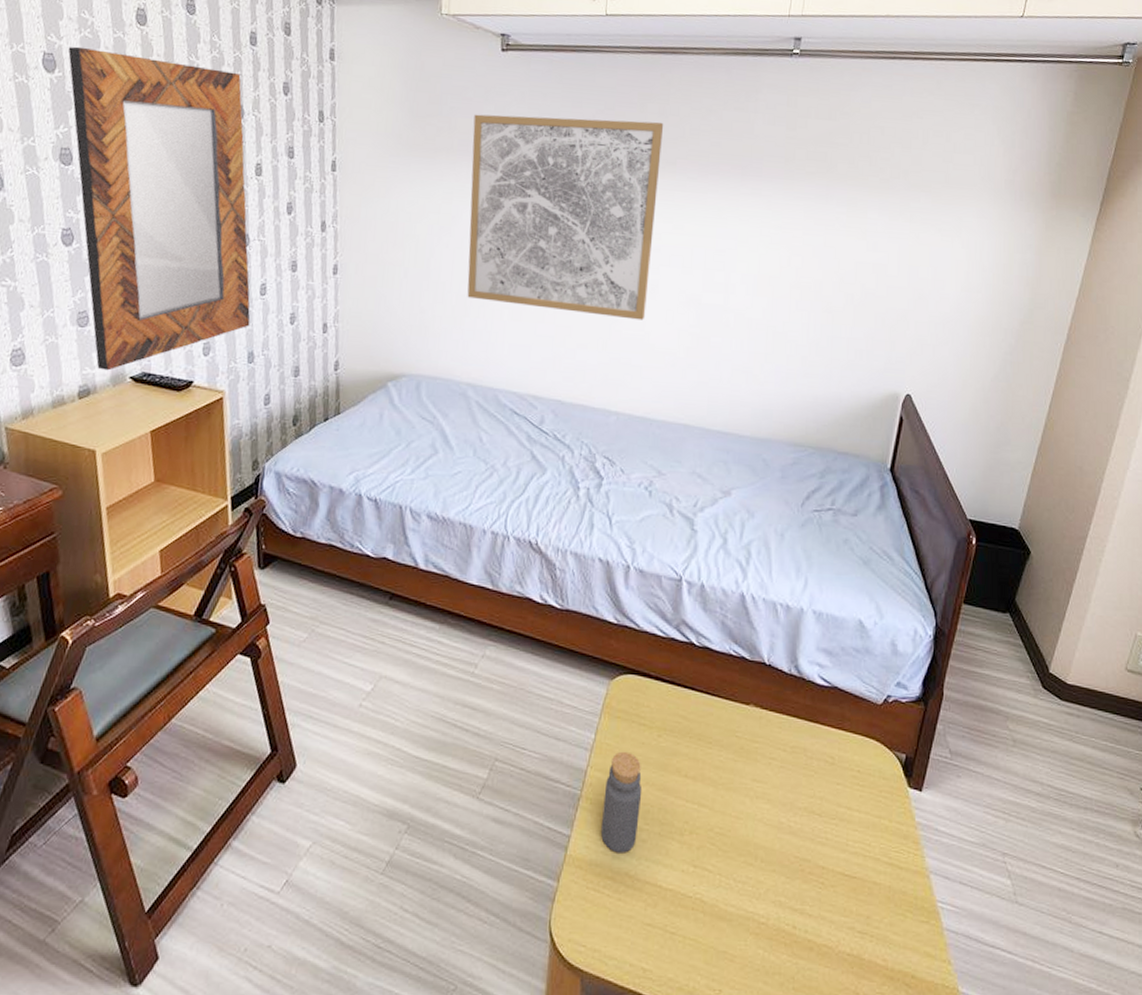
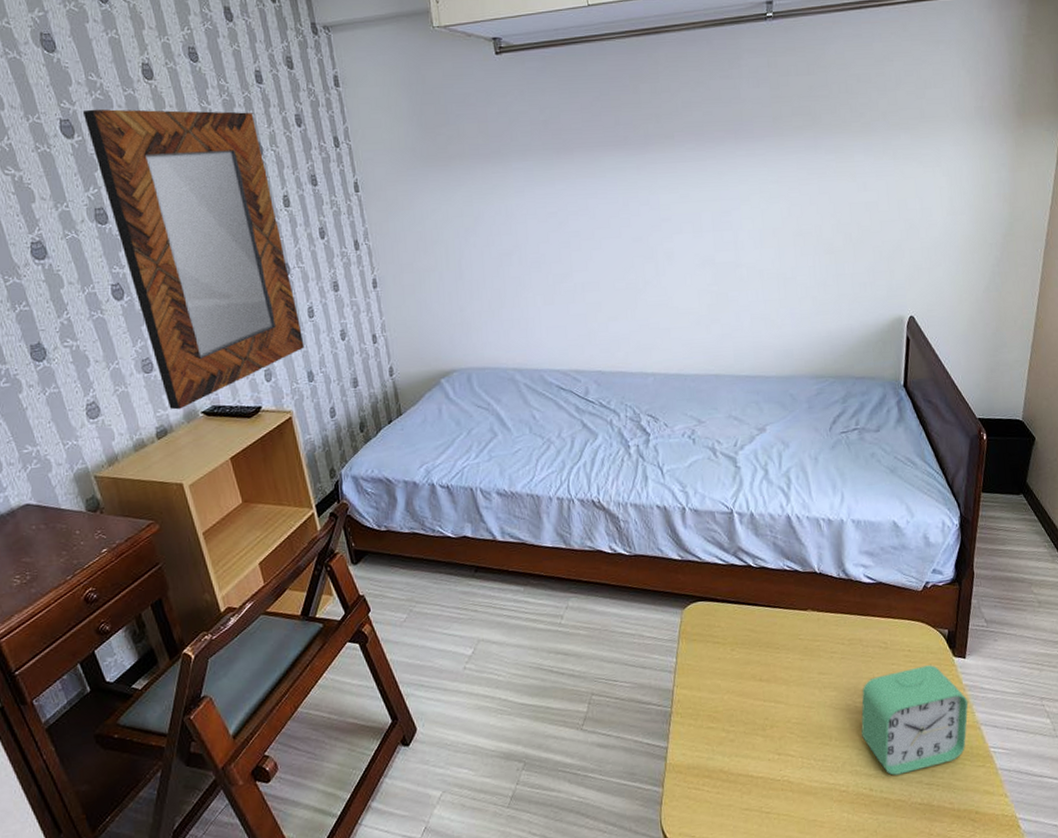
wall art: present [467,114,664,321] -> none [480,101,666,291]
bottle: present [600,751,643,853] -> none [691,668,726,755]
alarm clock: none [792,792,919,915] -> present [861,665,969,776]

